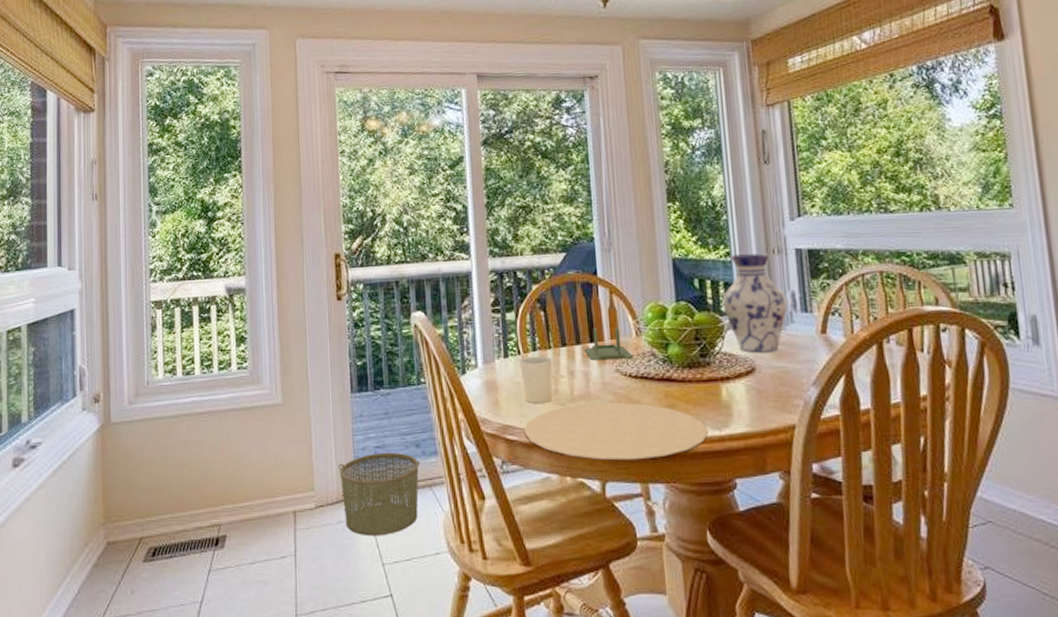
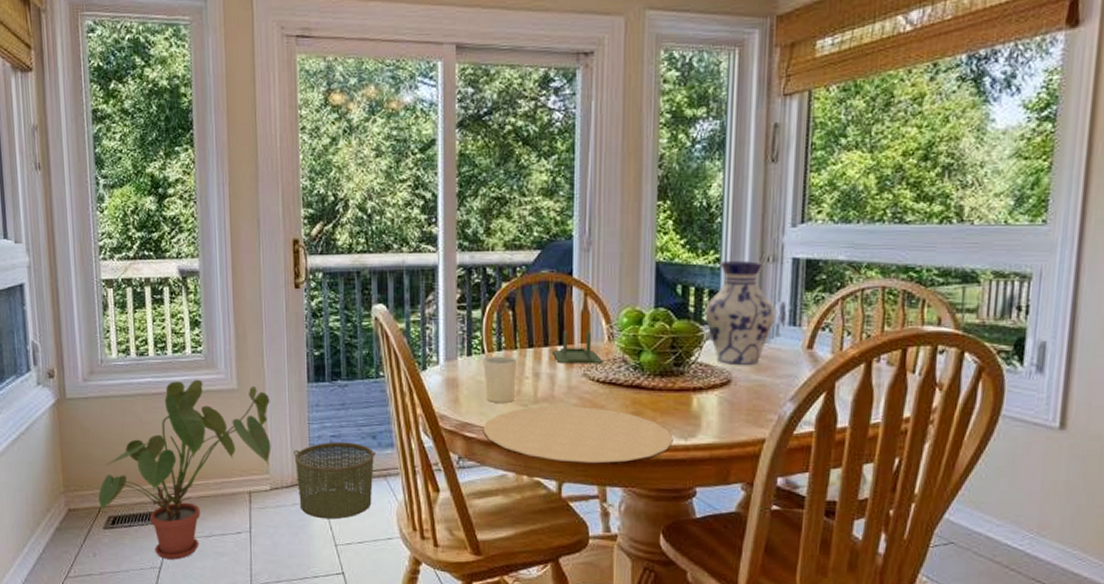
house plant: none [139,395,316,592] -> present [98,379,271,560]

